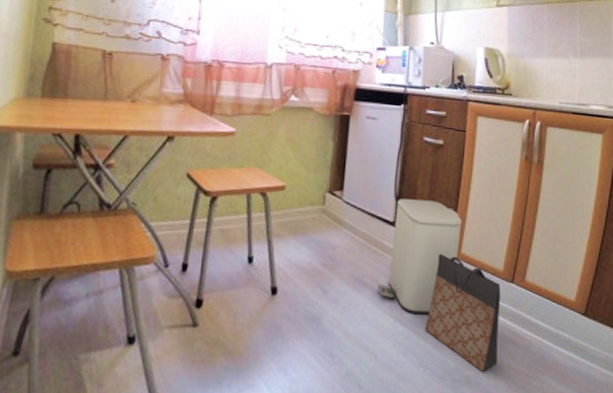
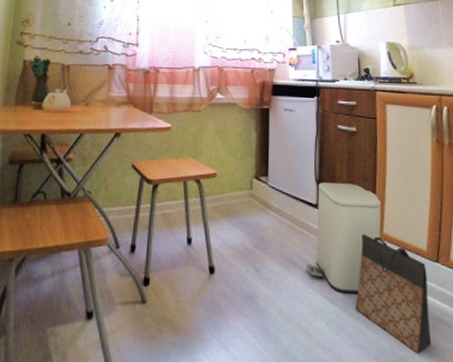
vase: none [59,36,90,105] -> present [28,55,52,109]
teapot: none [76,80,114,109] -> present [41,88,72,113]

